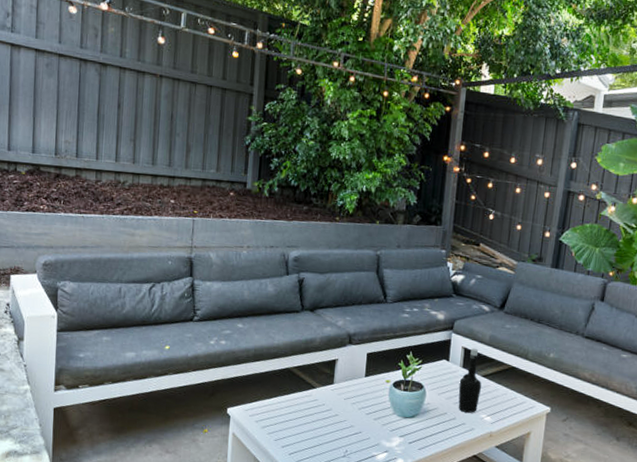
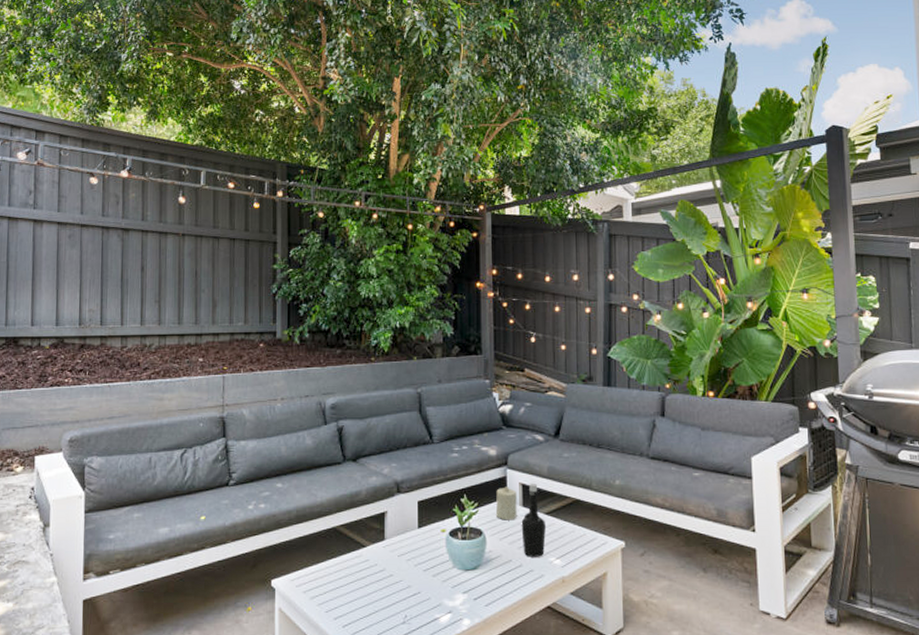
candle: none [437,349,459,379] -> present [495,487,517,521]

